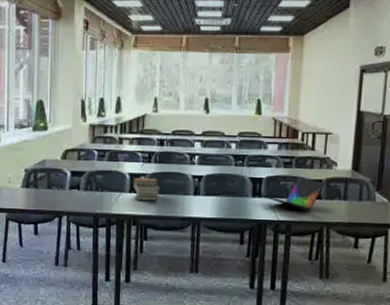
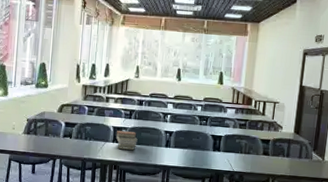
laptop: present [259,178,325,211] -> none [219,137,272,165]

